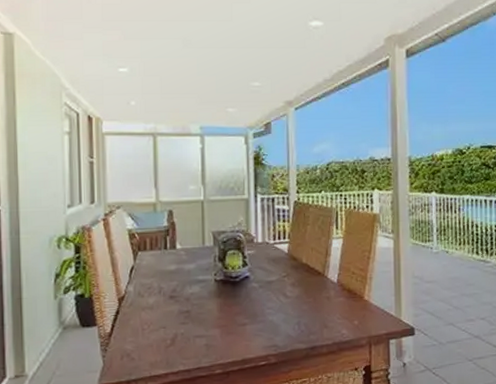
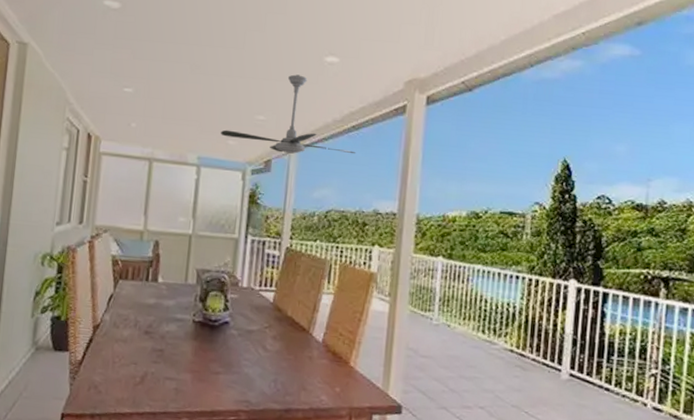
ceiling fan: none [220,41,347,115] -> present [221,74,355,154]

